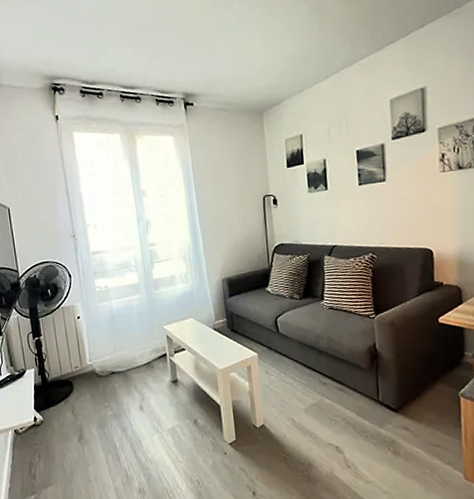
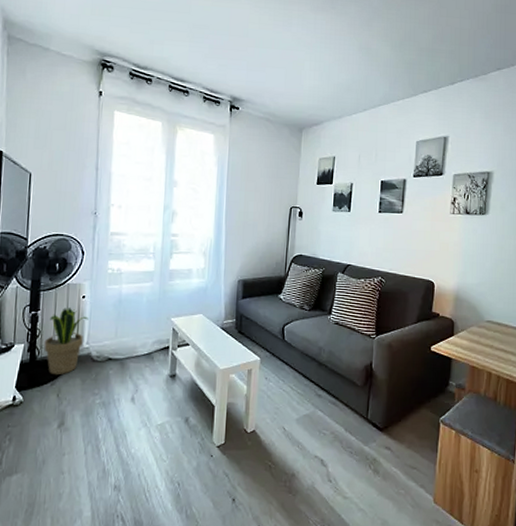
potted plant: none [51,328,87,394] -> present [44,307,89,375]

